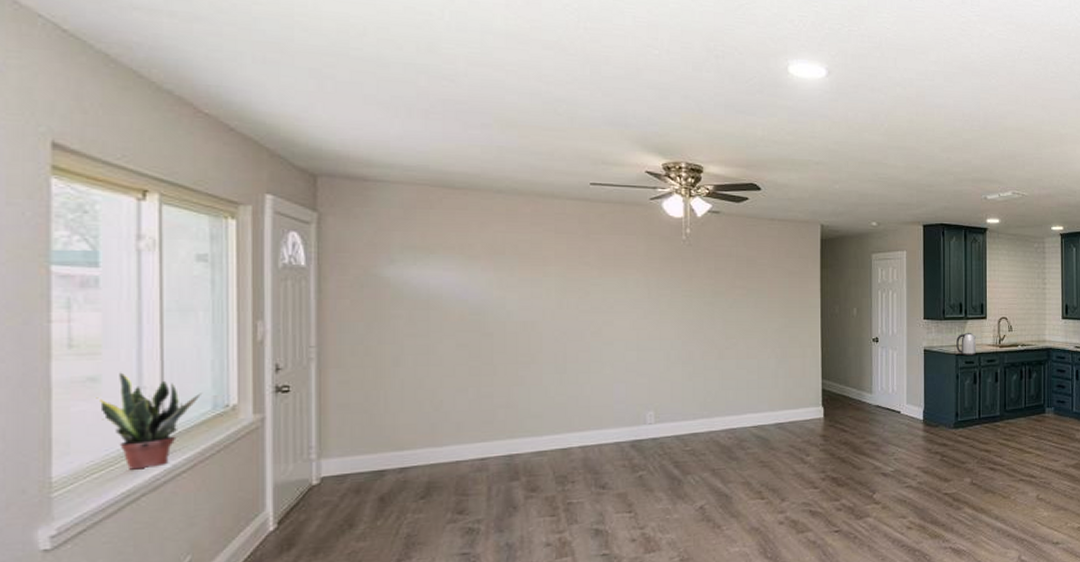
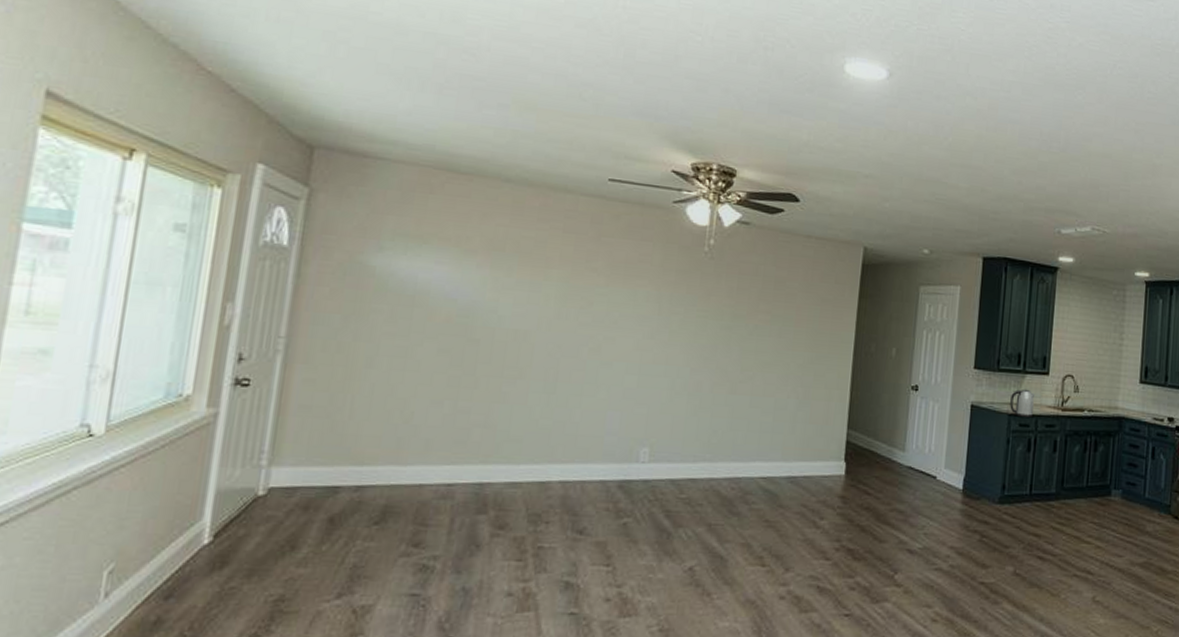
potted plant: present [96,372,203,470] -> none [44,346,157,459]

